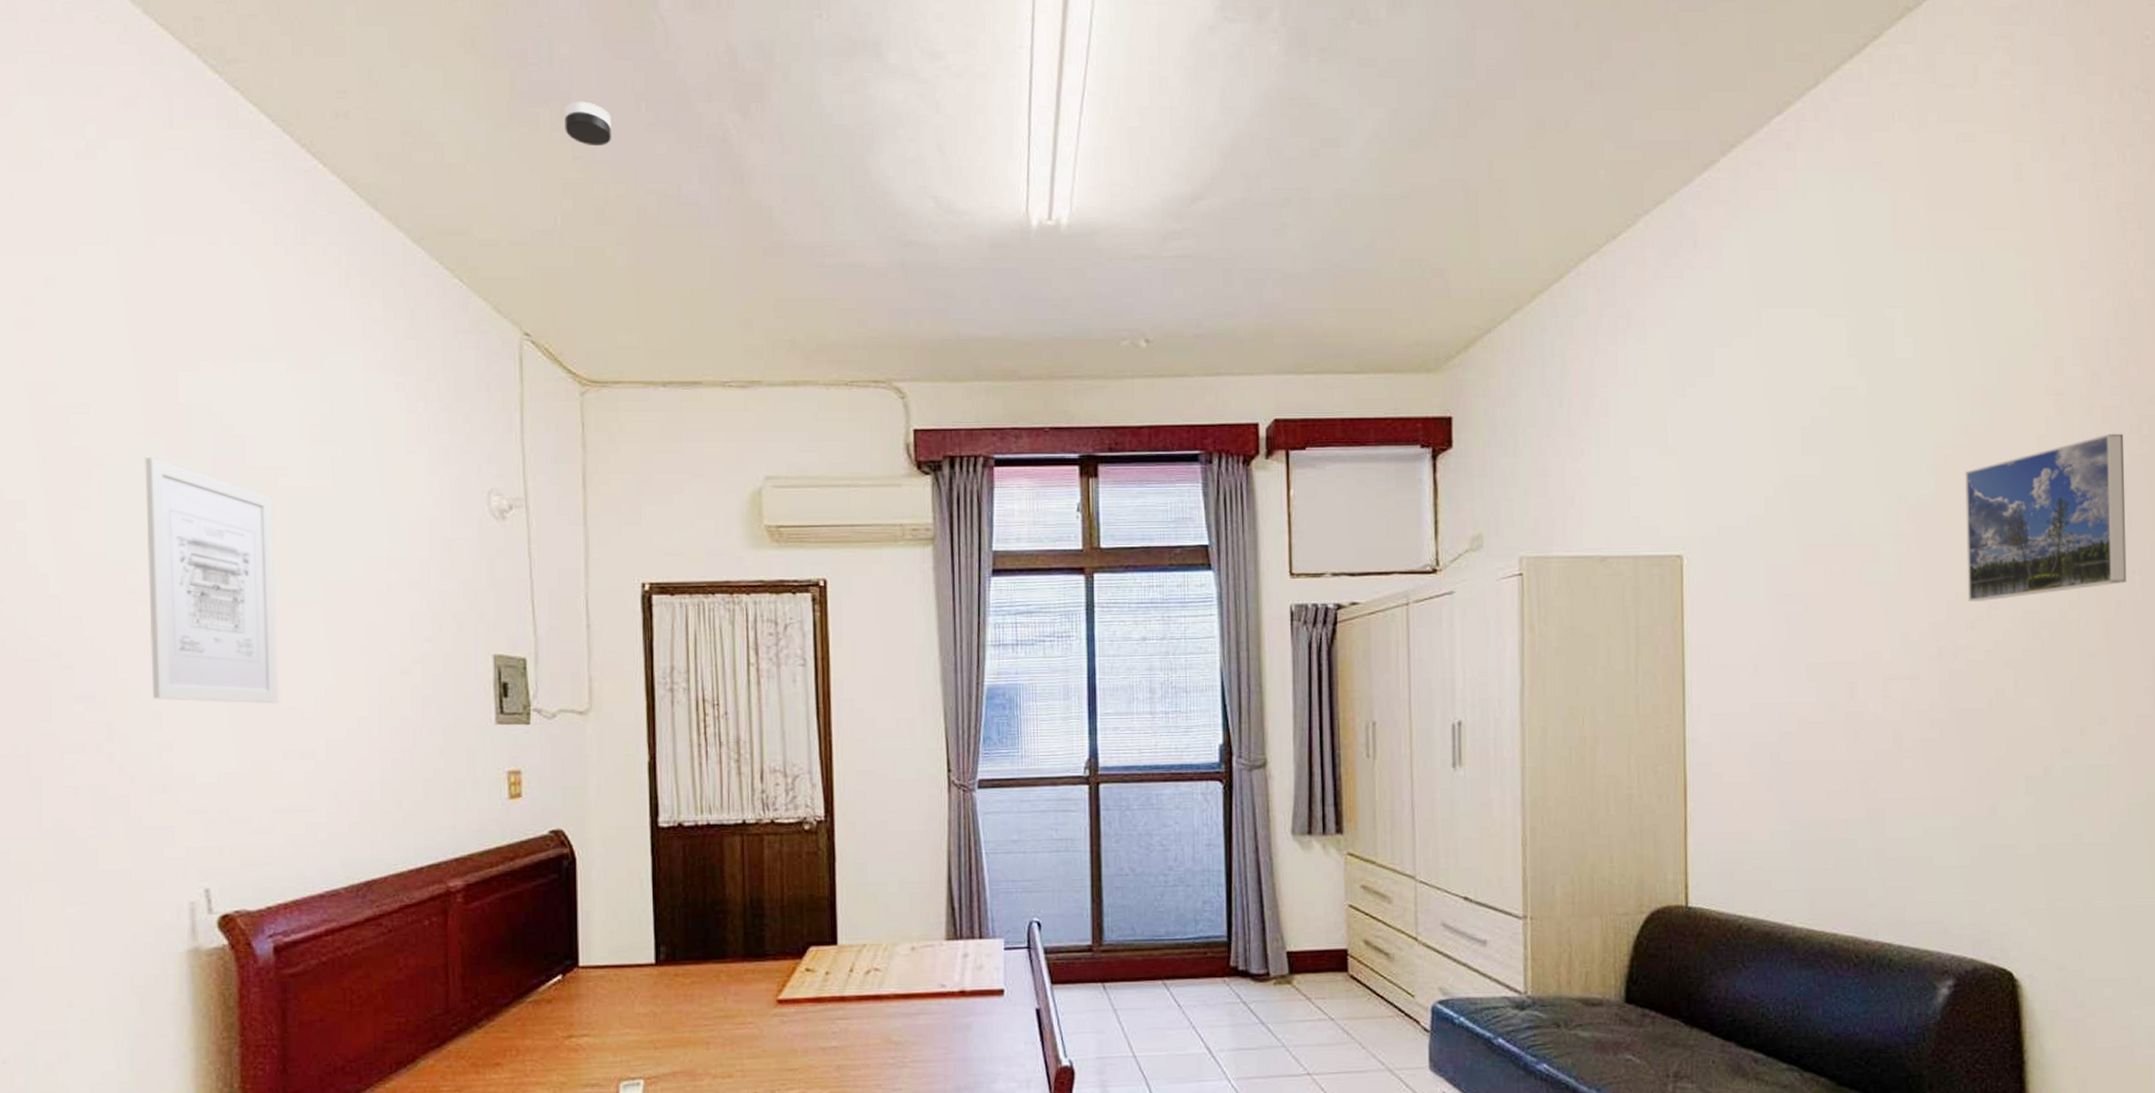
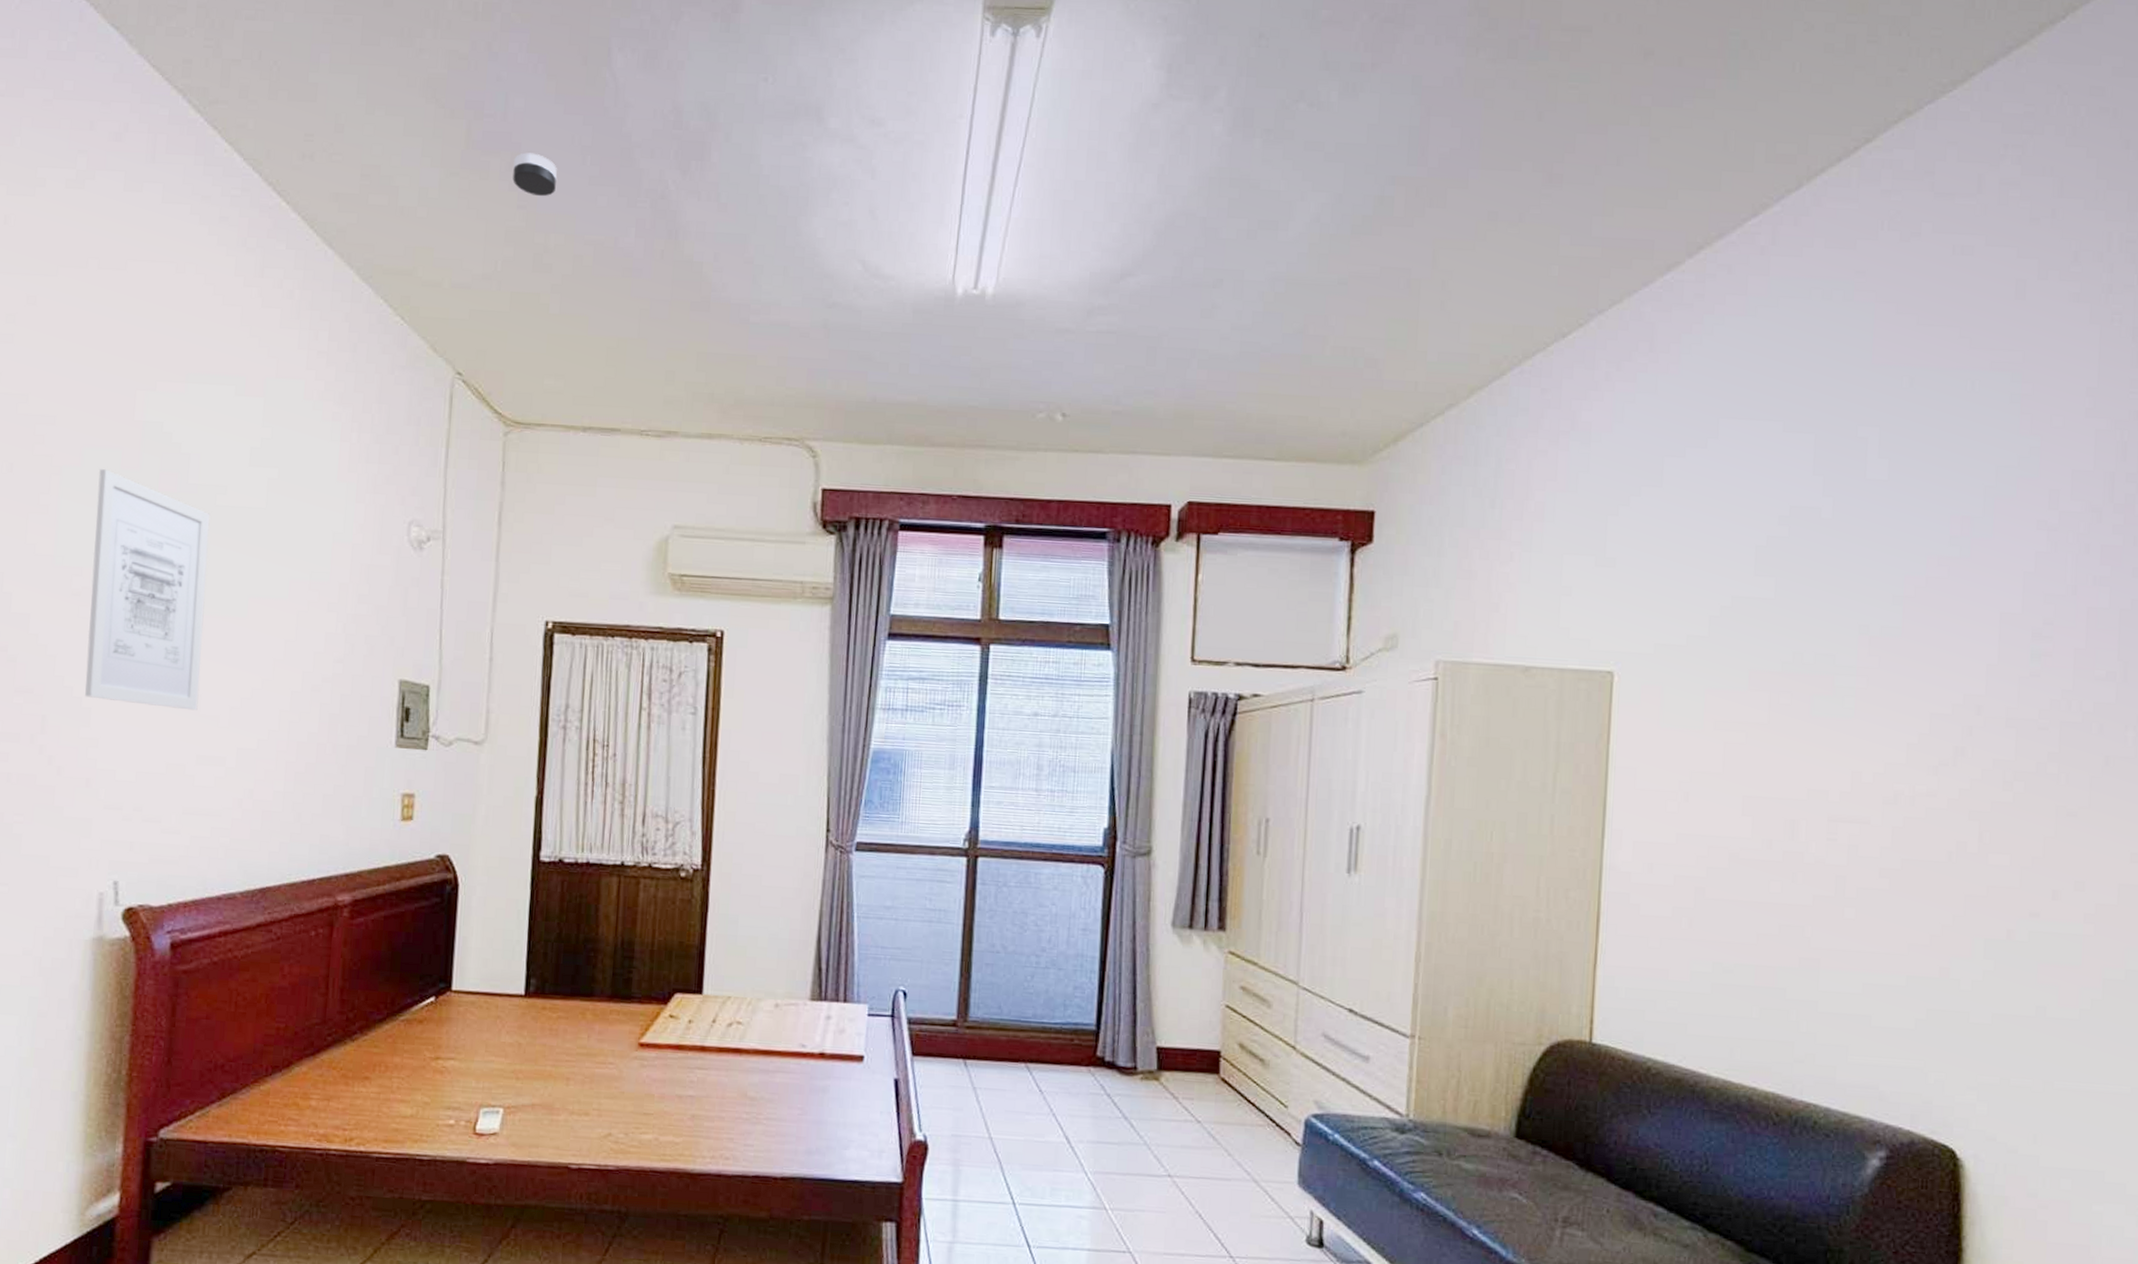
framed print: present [1965,433,2127,601] -> none [1931,575,2124,746]

